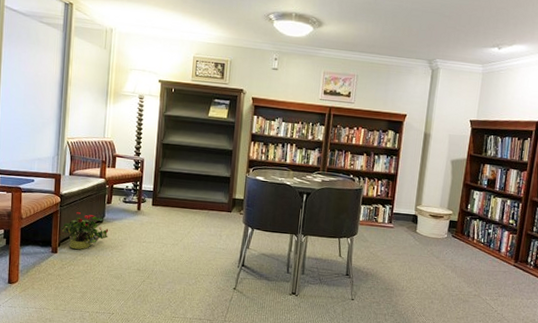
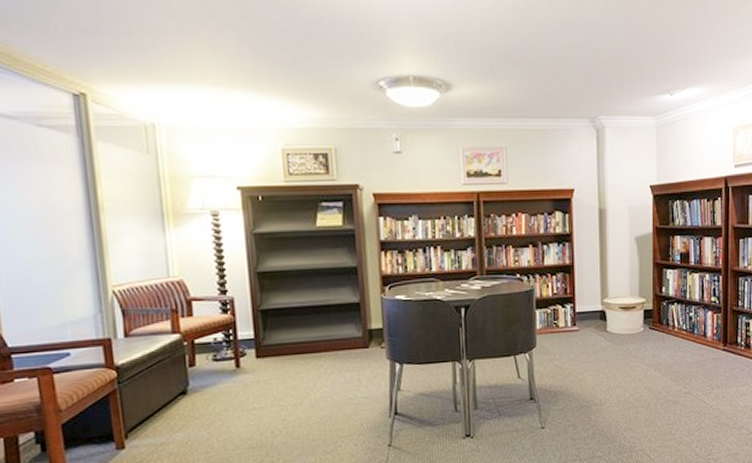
potted plant: present [60,211,109,250] -> none [123,385,199,439]

